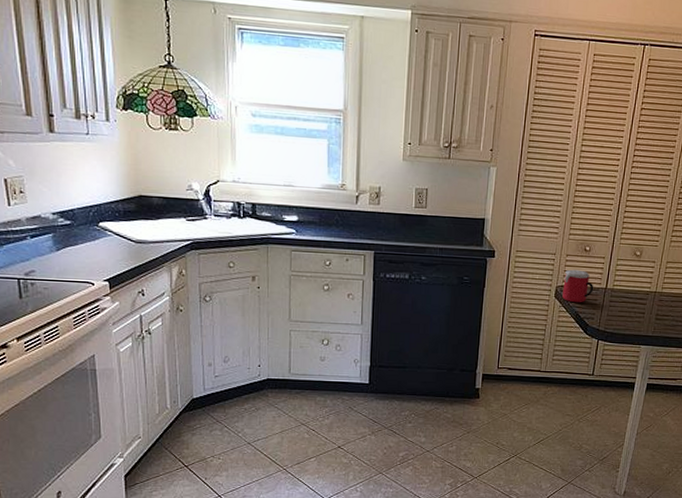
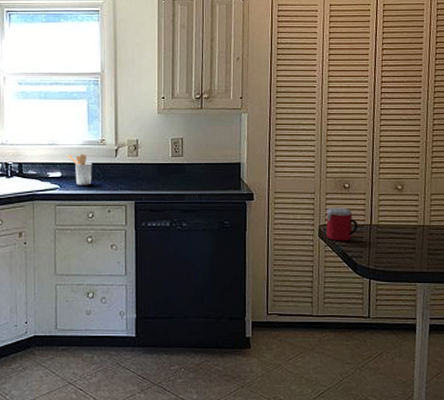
utensil holder: none [304,197,331,232] -> present [67,154,92,185]

